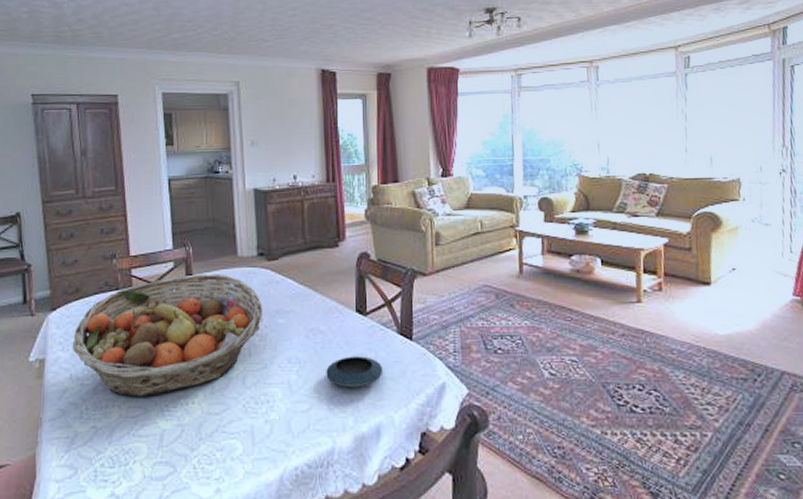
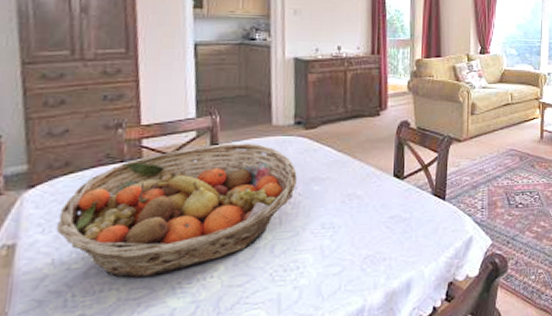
saucer: present [326,356,383,387] -> none [360,217,417,248]

